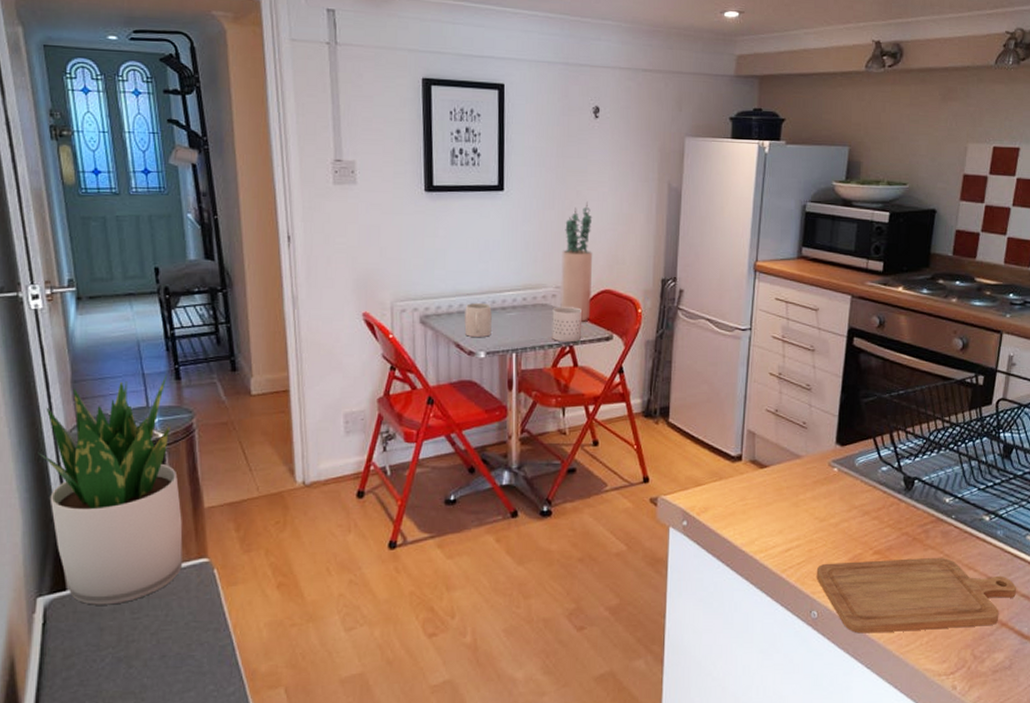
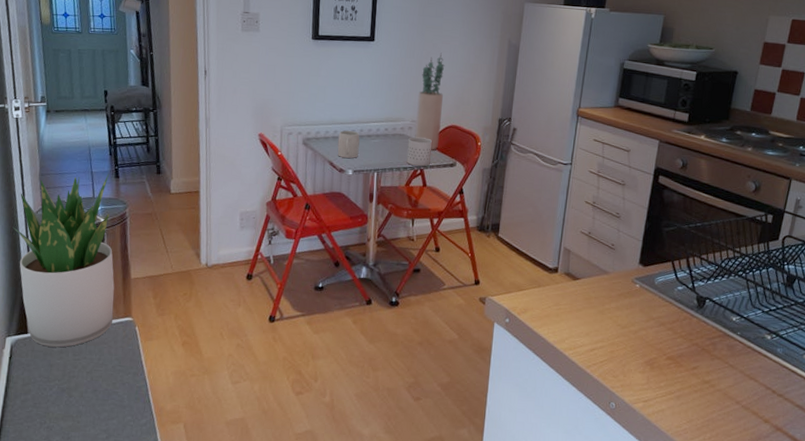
chopping board: present [816,557,1017,634] -> none [616,363,793,429]

